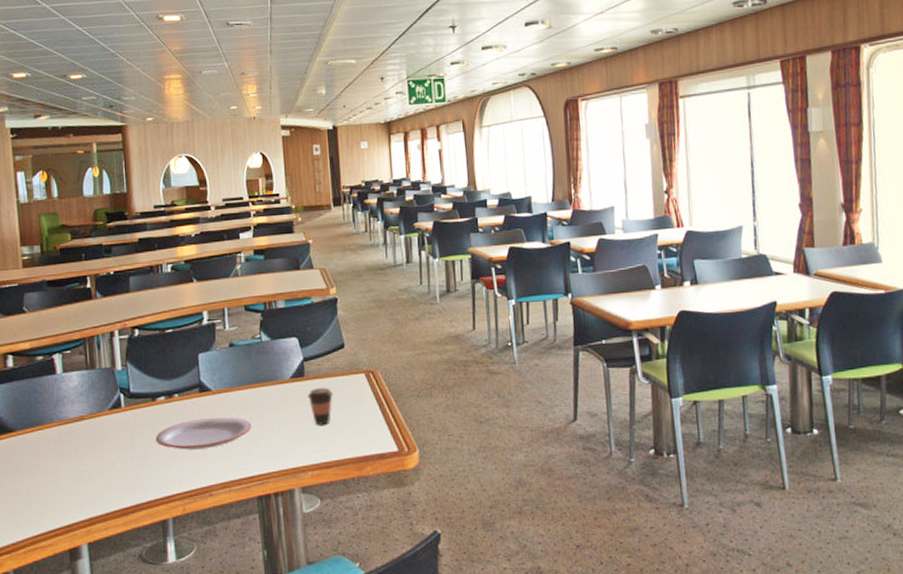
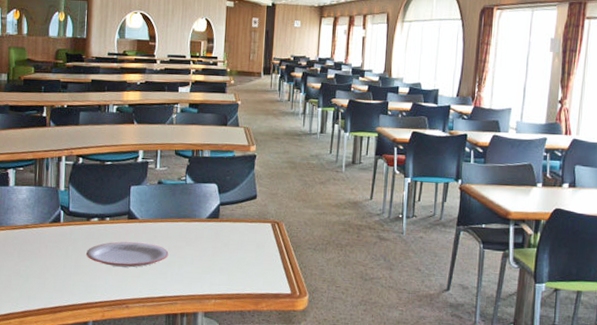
coffee cup: present [307,387,334,425] -> none [219,229,242,262]

